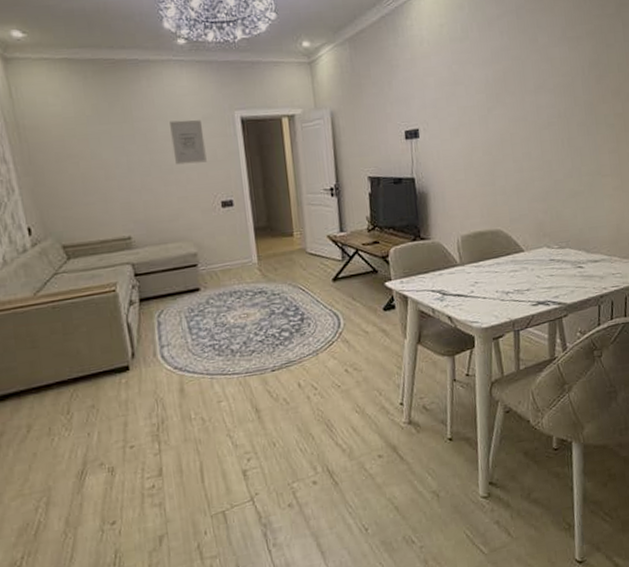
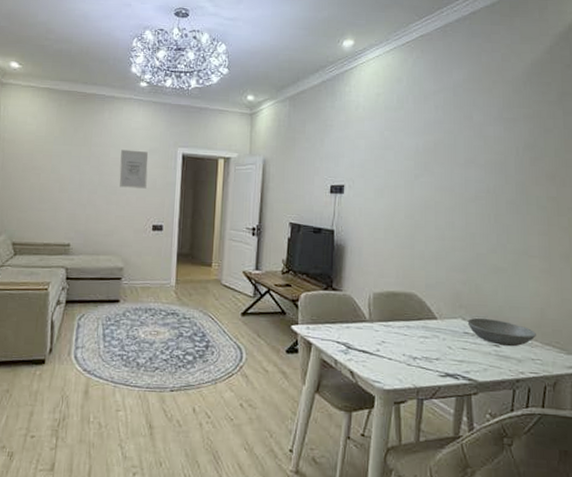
bowl: none [552,242,615,267] -> present [467,317,536,347]

